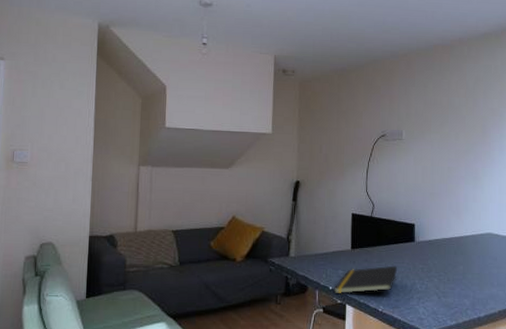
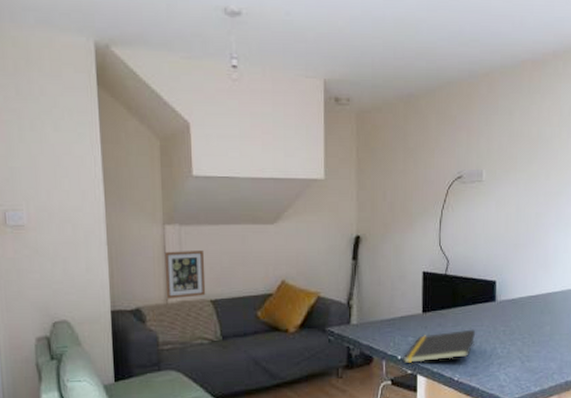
picture frame: none [136,188,170,228] -> present [164,251,206,299]

